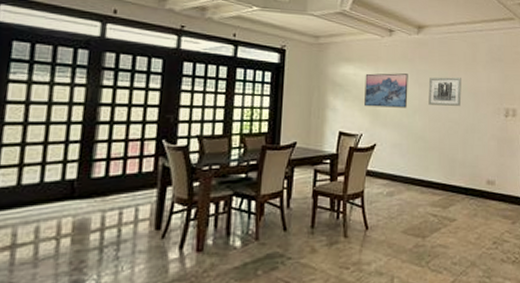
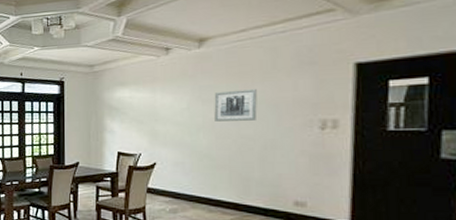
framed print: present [364,73,408,108] -> none [141,91,190,127]

